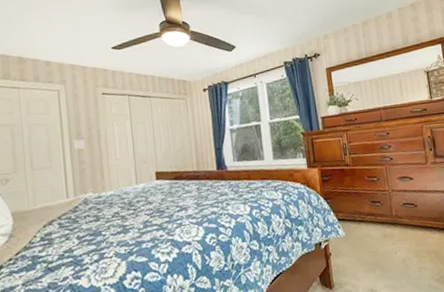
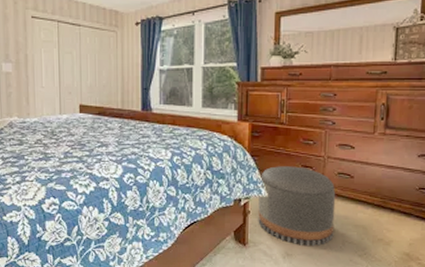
pouf: none [335,203,411,280] -> present [258,166,336,247]

